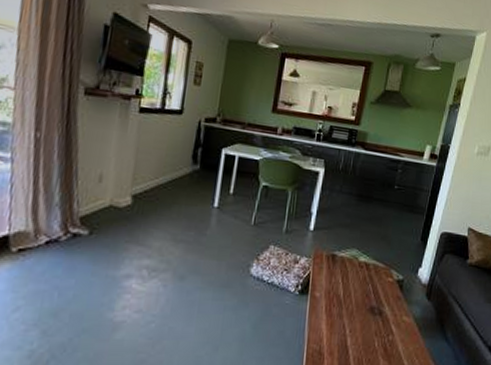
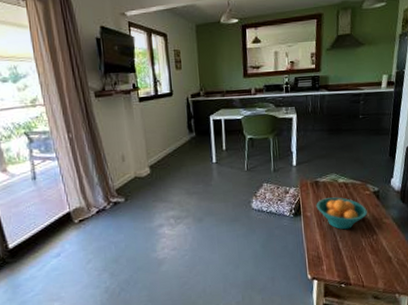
fruit bowl: none [328,277,387,322] -> present [316,197,368,230]

